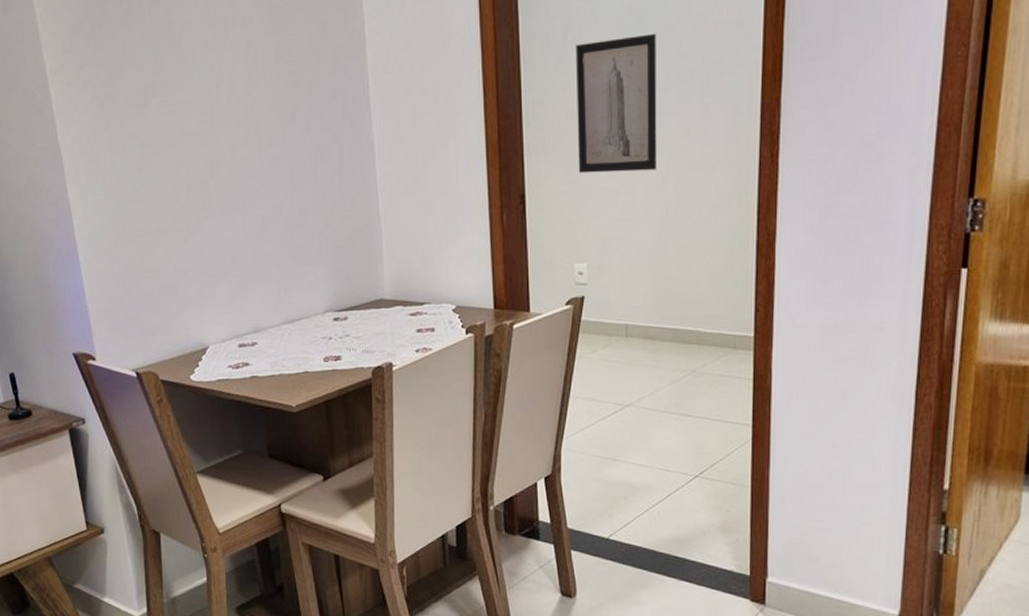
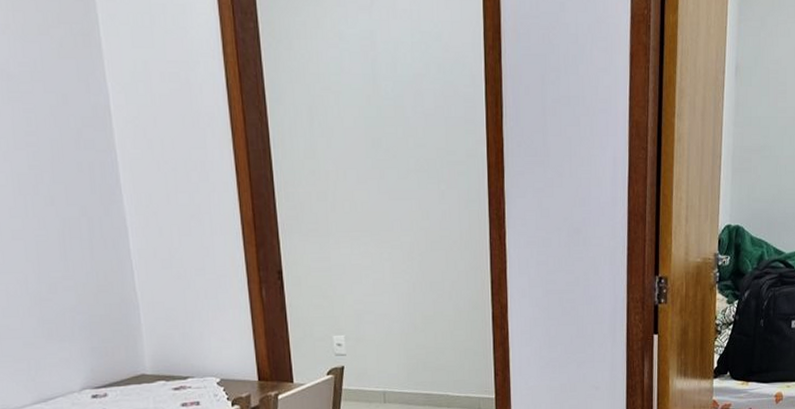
wall art: present [576,33,657,174] -> none [322,124,402,251]

